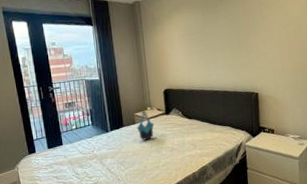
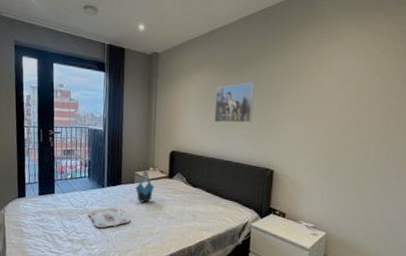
serving tray: none [97,148,137,169] -> present [88,207,130,227]
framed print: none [196,16,233,58] -> present [214,81,256,123]

